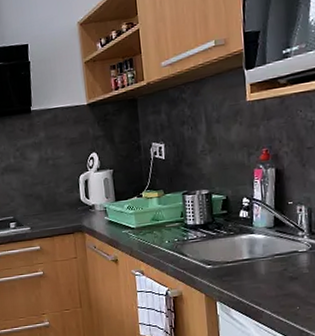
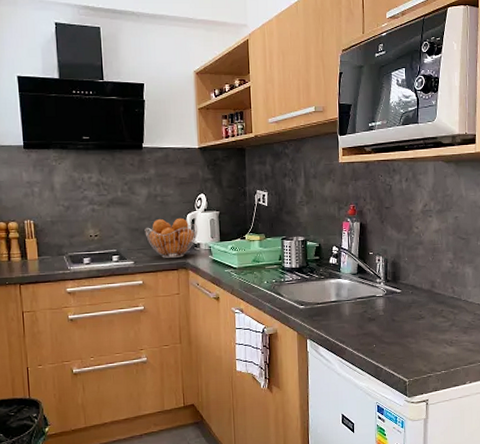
fruit basket: none [38,179,92,223] -> present [144,217,198,259]

